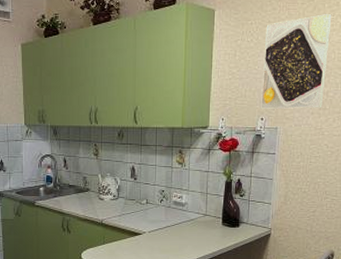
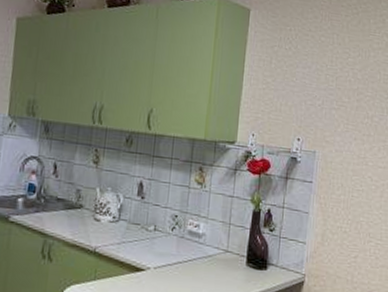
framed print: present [260,13,332,110] -> none [296,29,378,134]

